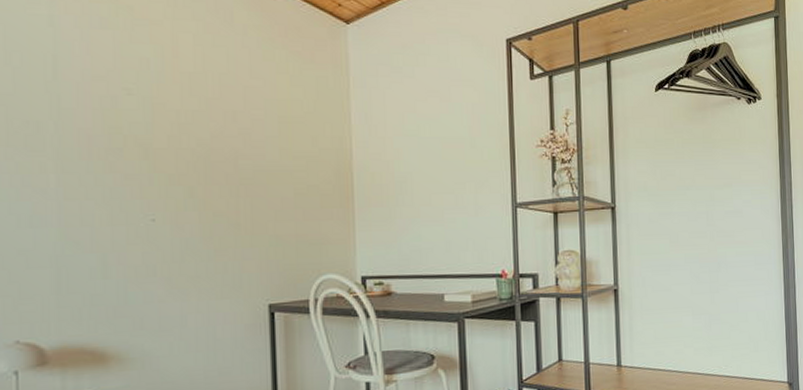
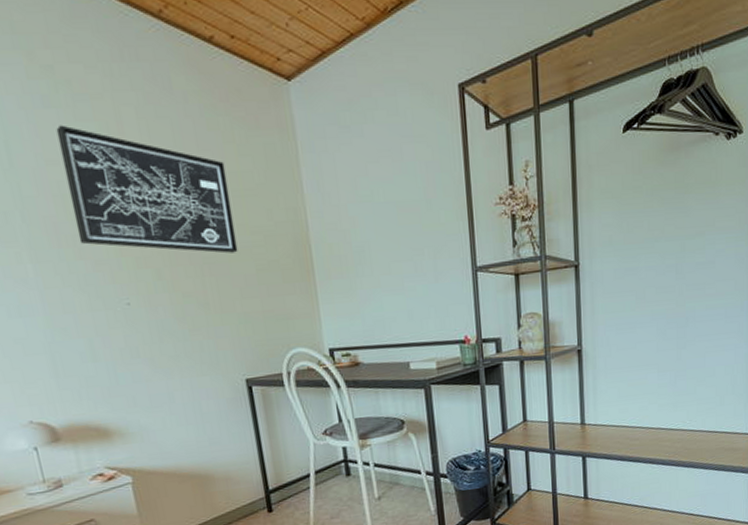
wall art: none [109,45,278,176] -> present [56,125,238,254]

